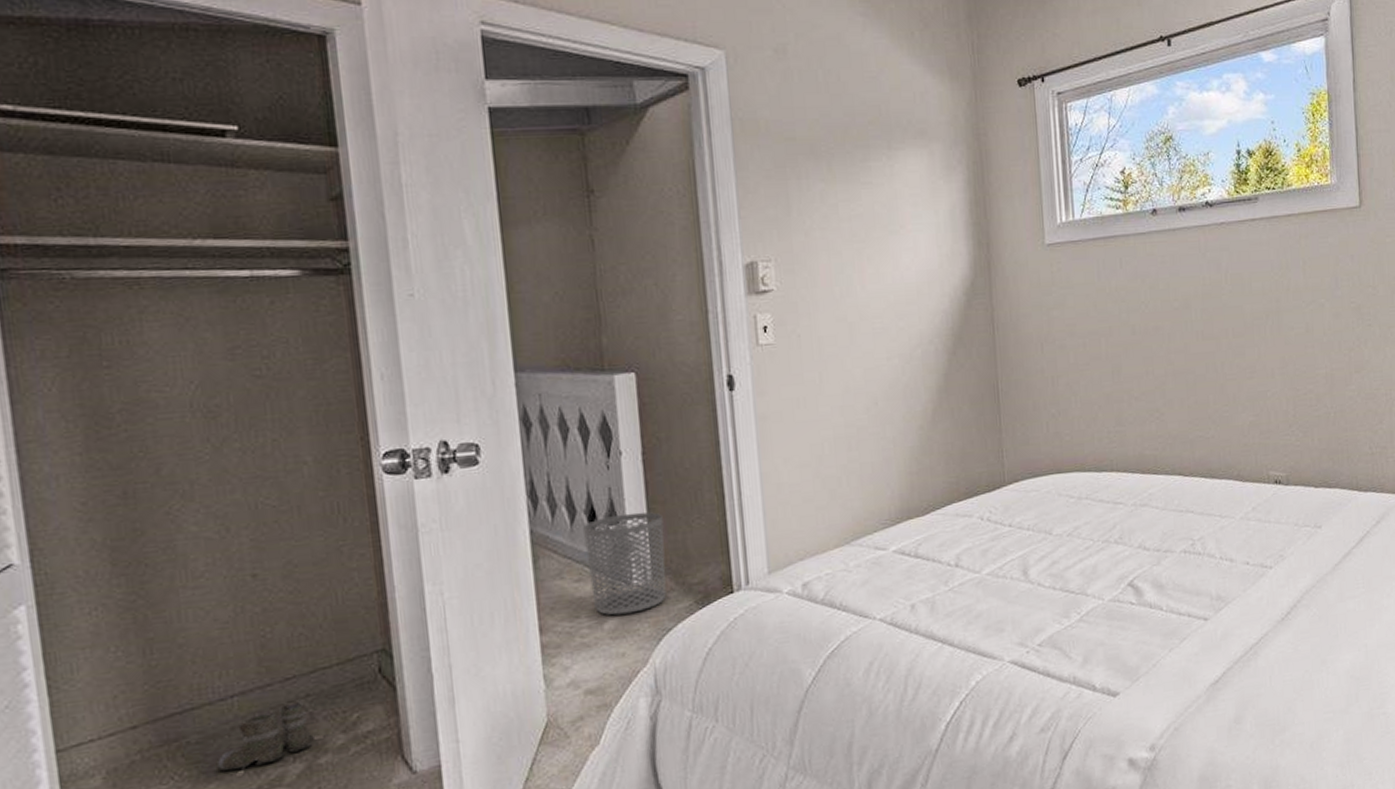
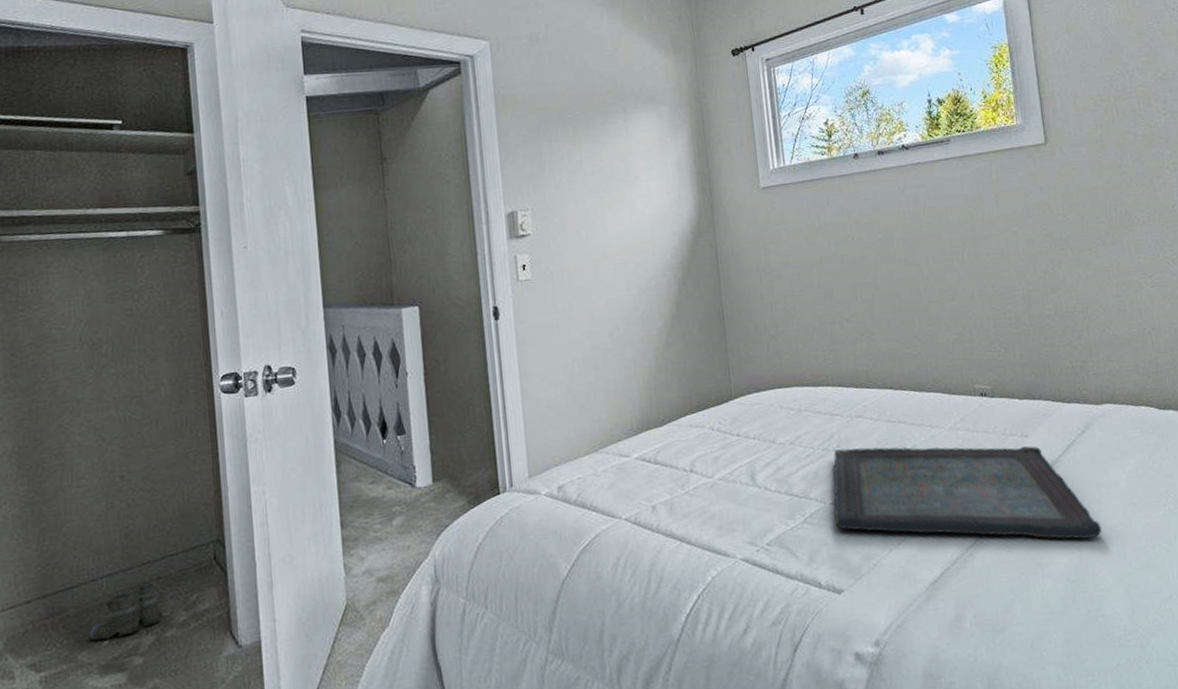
waste bin: present [583,512,667,616] -> none [377,424,444,513]
serving tray: none [1113,537,1390,635] -> present [833,445,1102,539]

